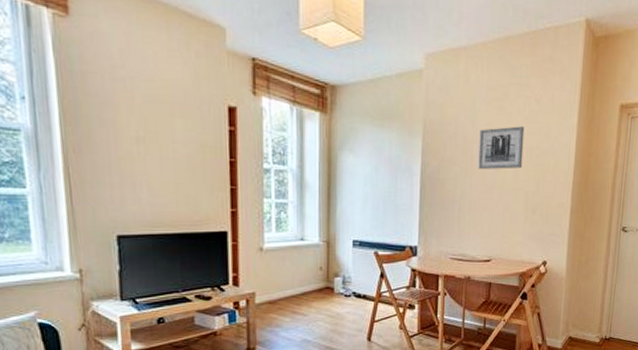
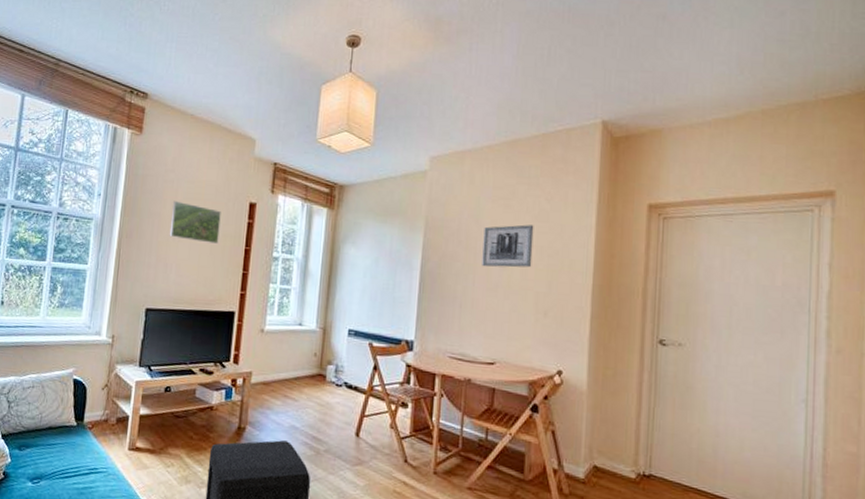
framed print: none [128,104,196,156] -> present [169,200,221,244]

